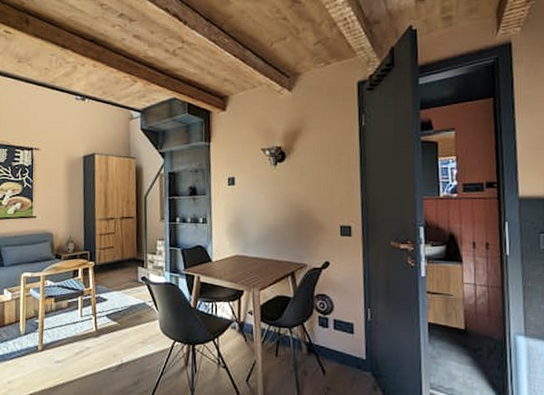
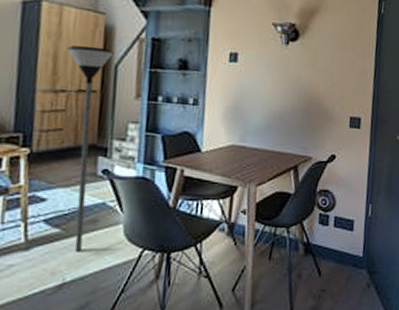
floor lamp: none [113,183,143,341] -> present [67,45,114,252]

